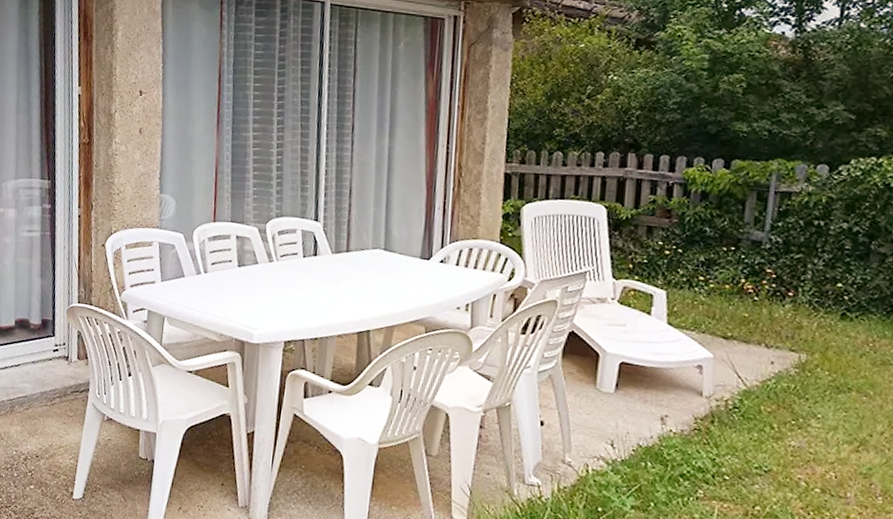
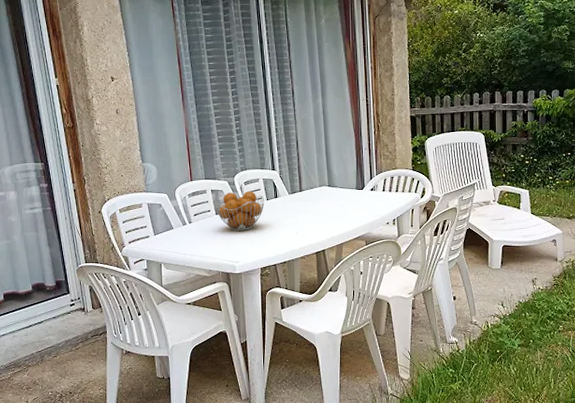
fruit basket: none [237,242,301,292] -> present [214,191,265,231]

